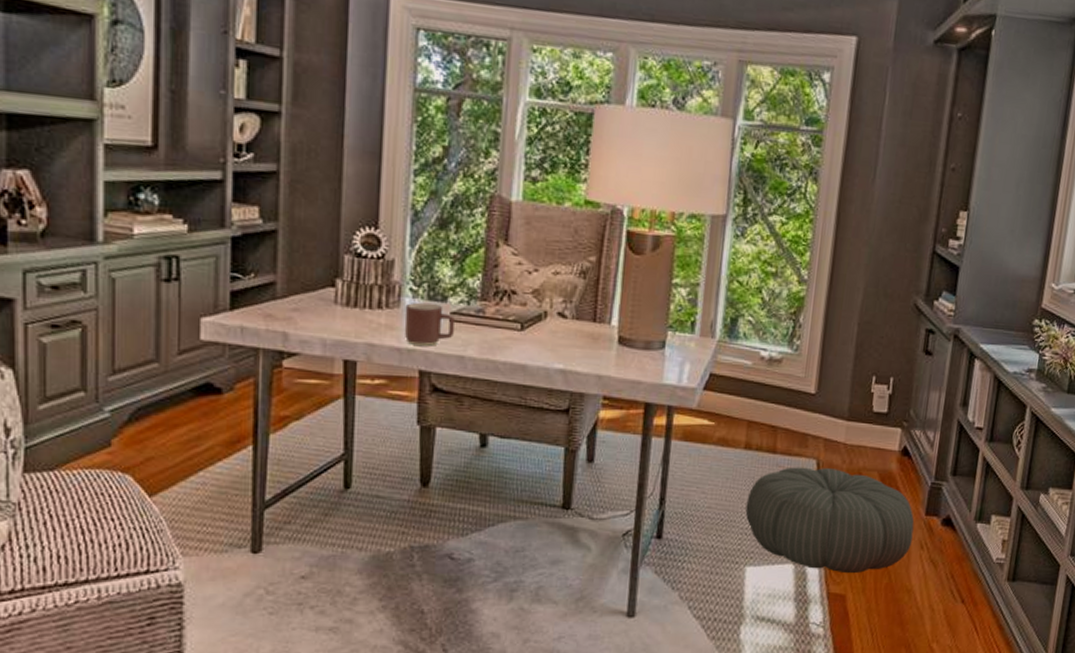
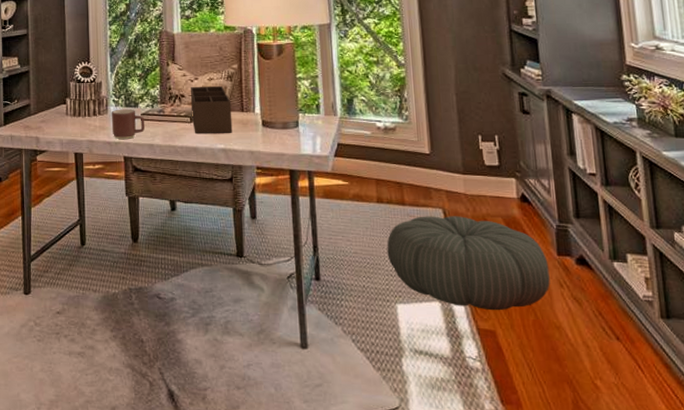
desk organizer: none [523,281,581,349] -> present [190,85,233,133]

